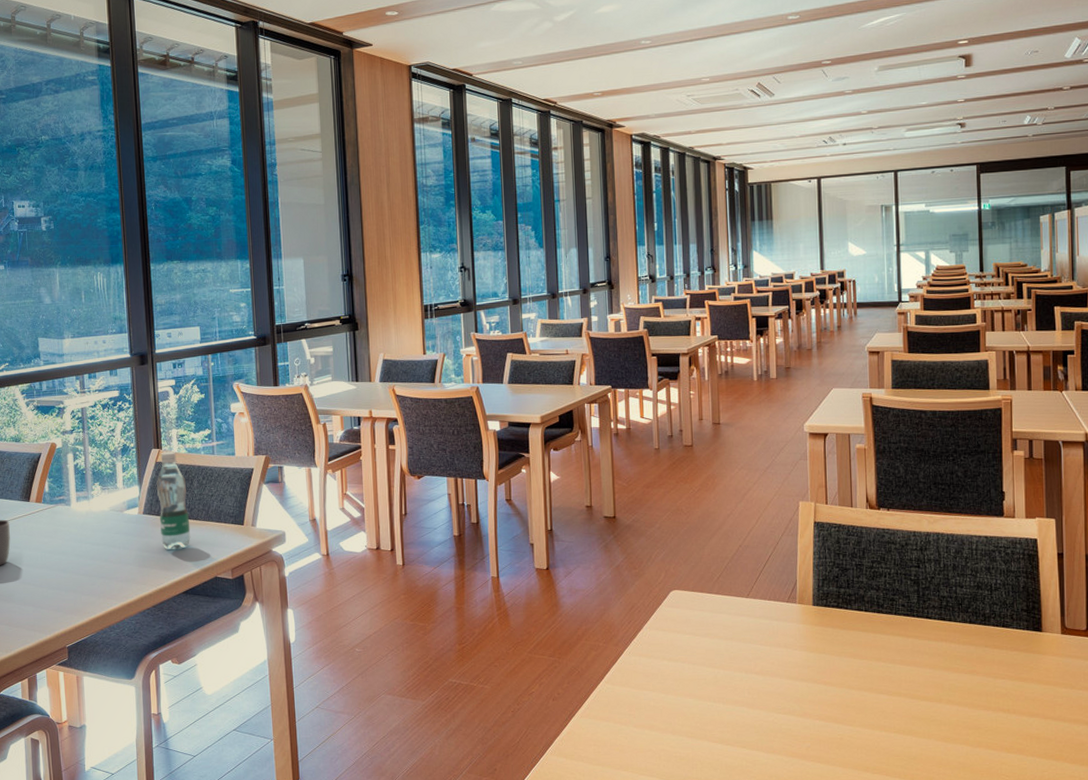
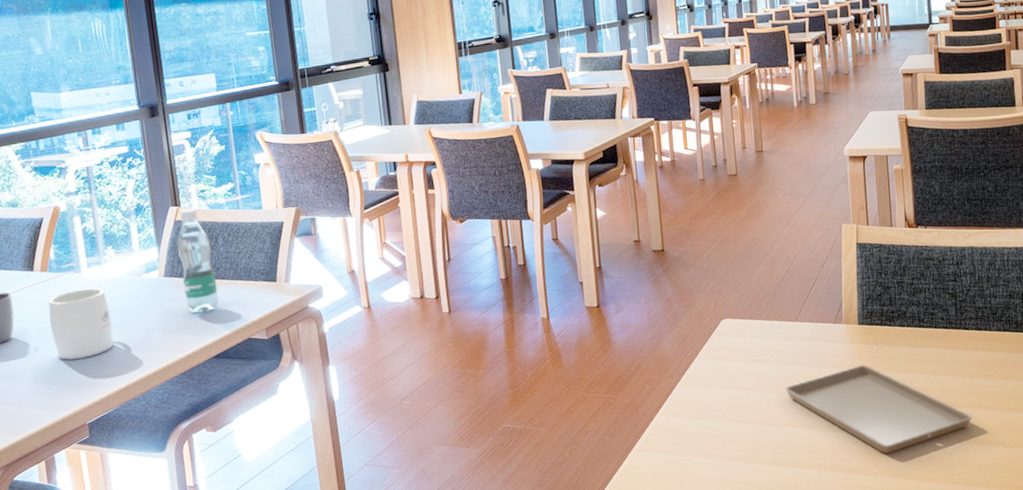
mug: none [40,520,96,586] -> present [48,288,114,360]
tray: none [733,647,933,743] -> present [785,364,972,454]

